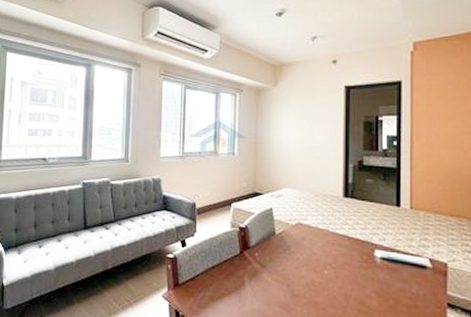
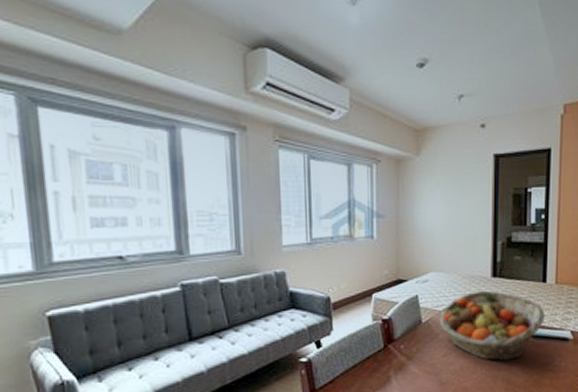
fruit basket: none [292,209,399,282] -> present [439,290,545,361]

